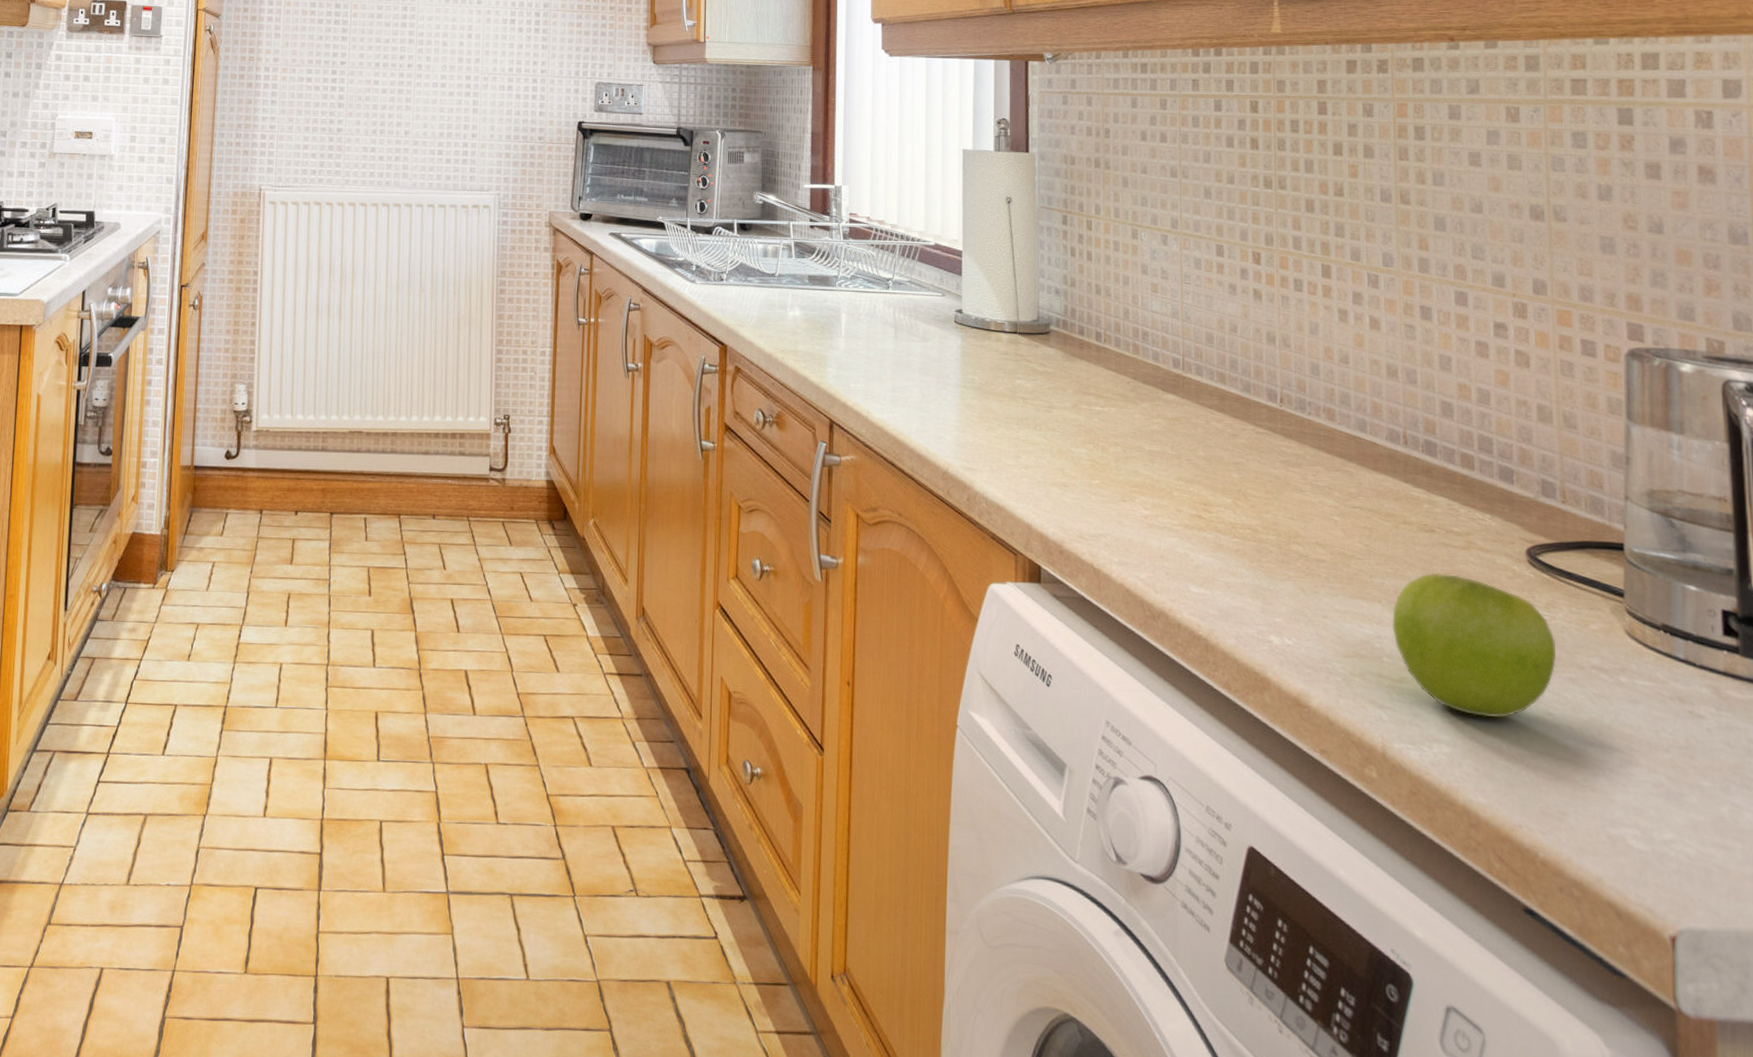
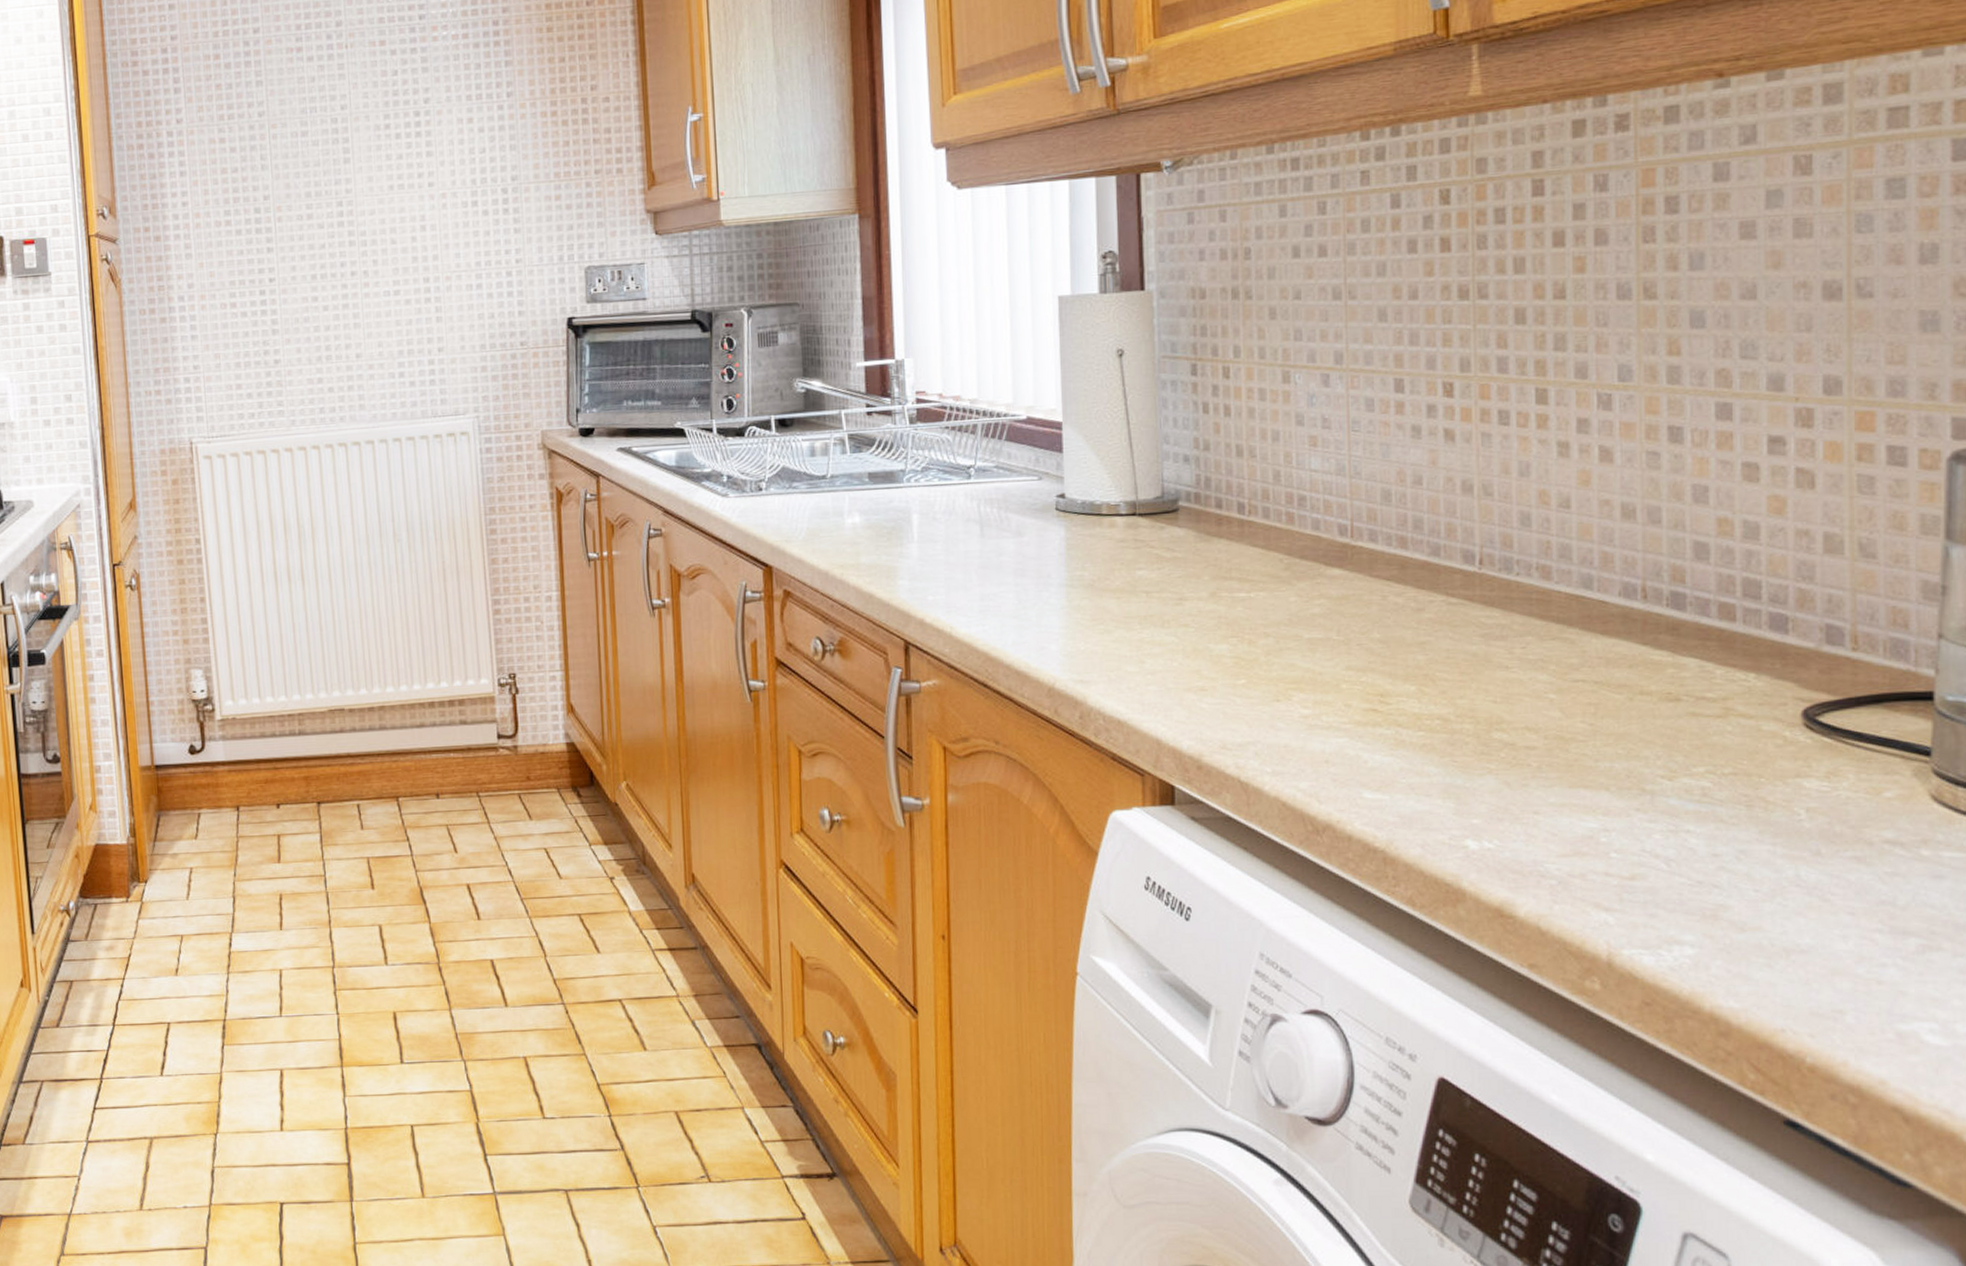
fruit: present [1391,572,1557,719] -> none [1622,748,1838,912]

